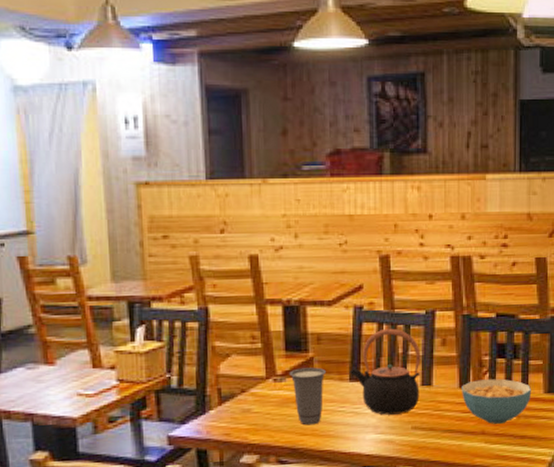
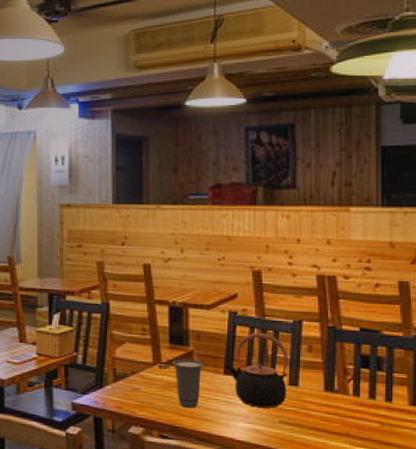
cereal bowl: present [462,378,532,424] -> none [327,386,396,429]

